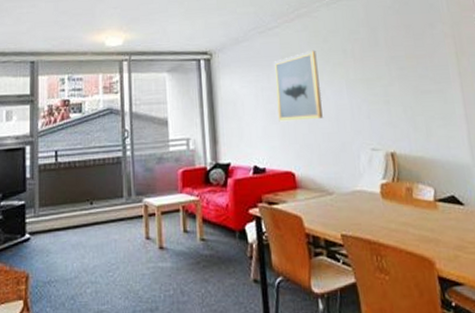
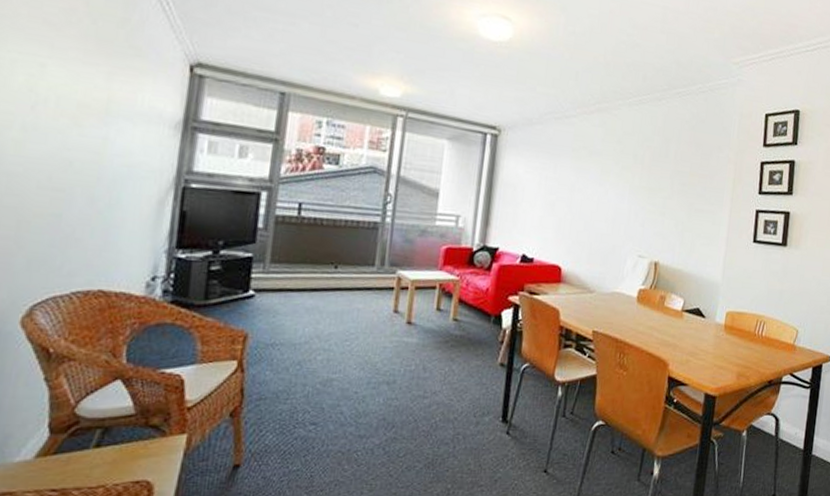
wall art: present [273,50,323,122] -> none [556,148,608,218]

